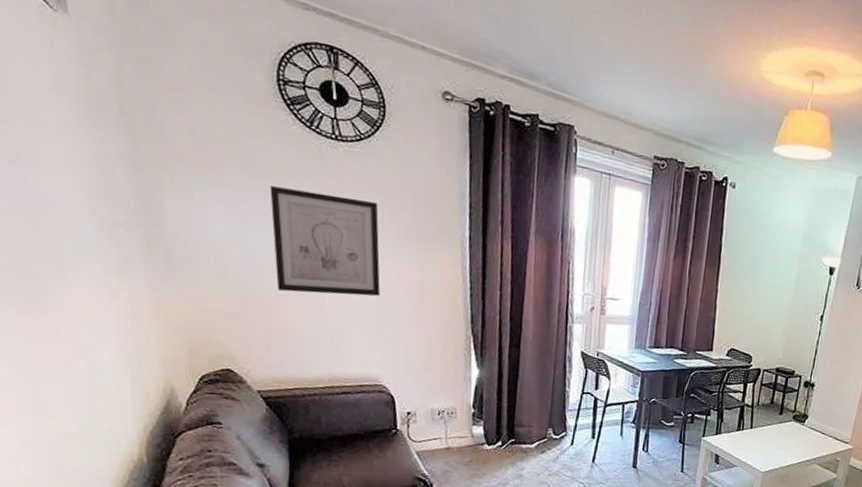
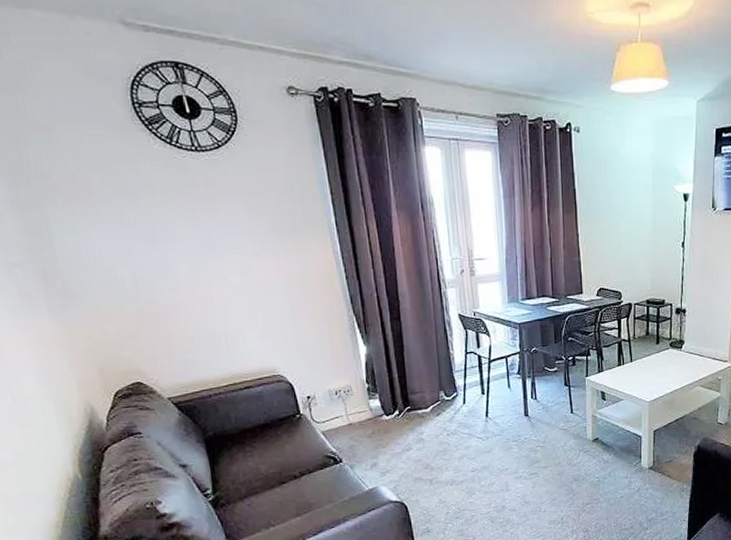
wall art: present [270,186,380,296] -> none [144,203,263,302]

